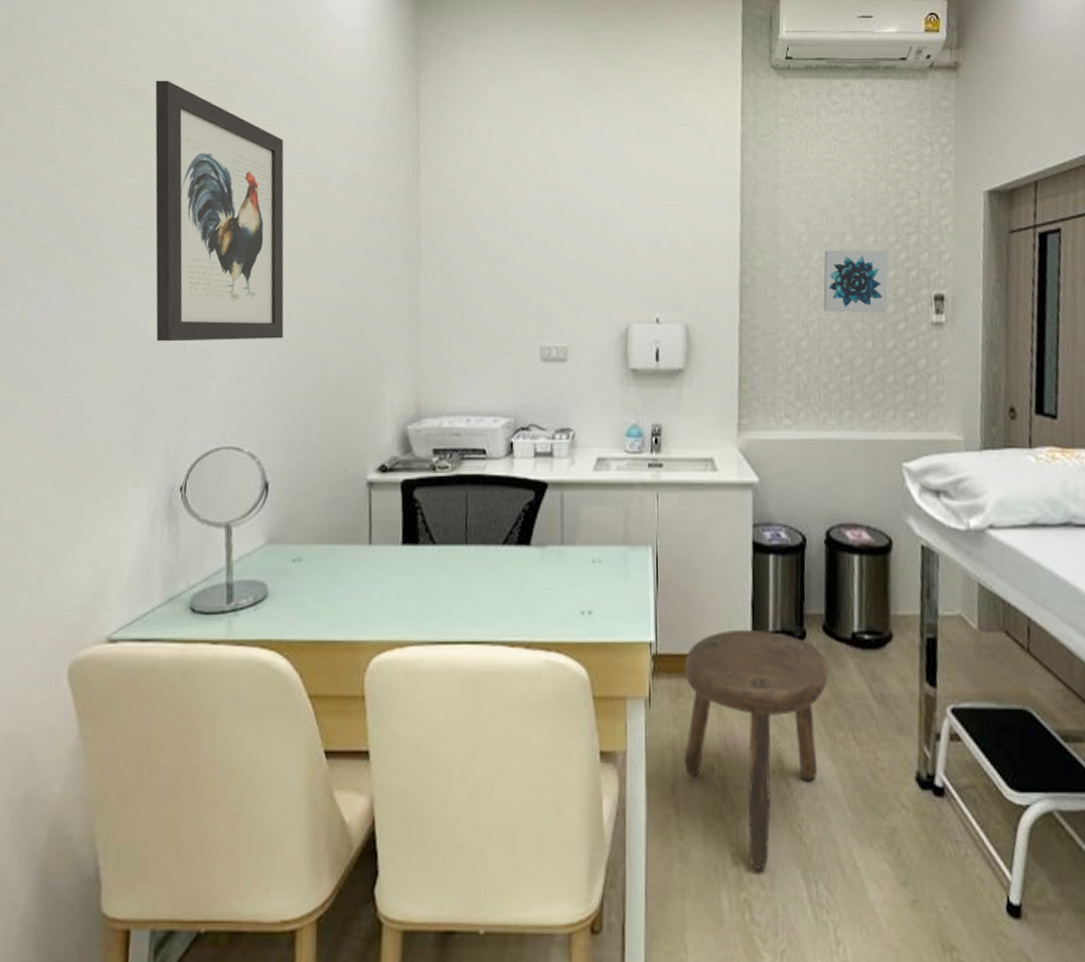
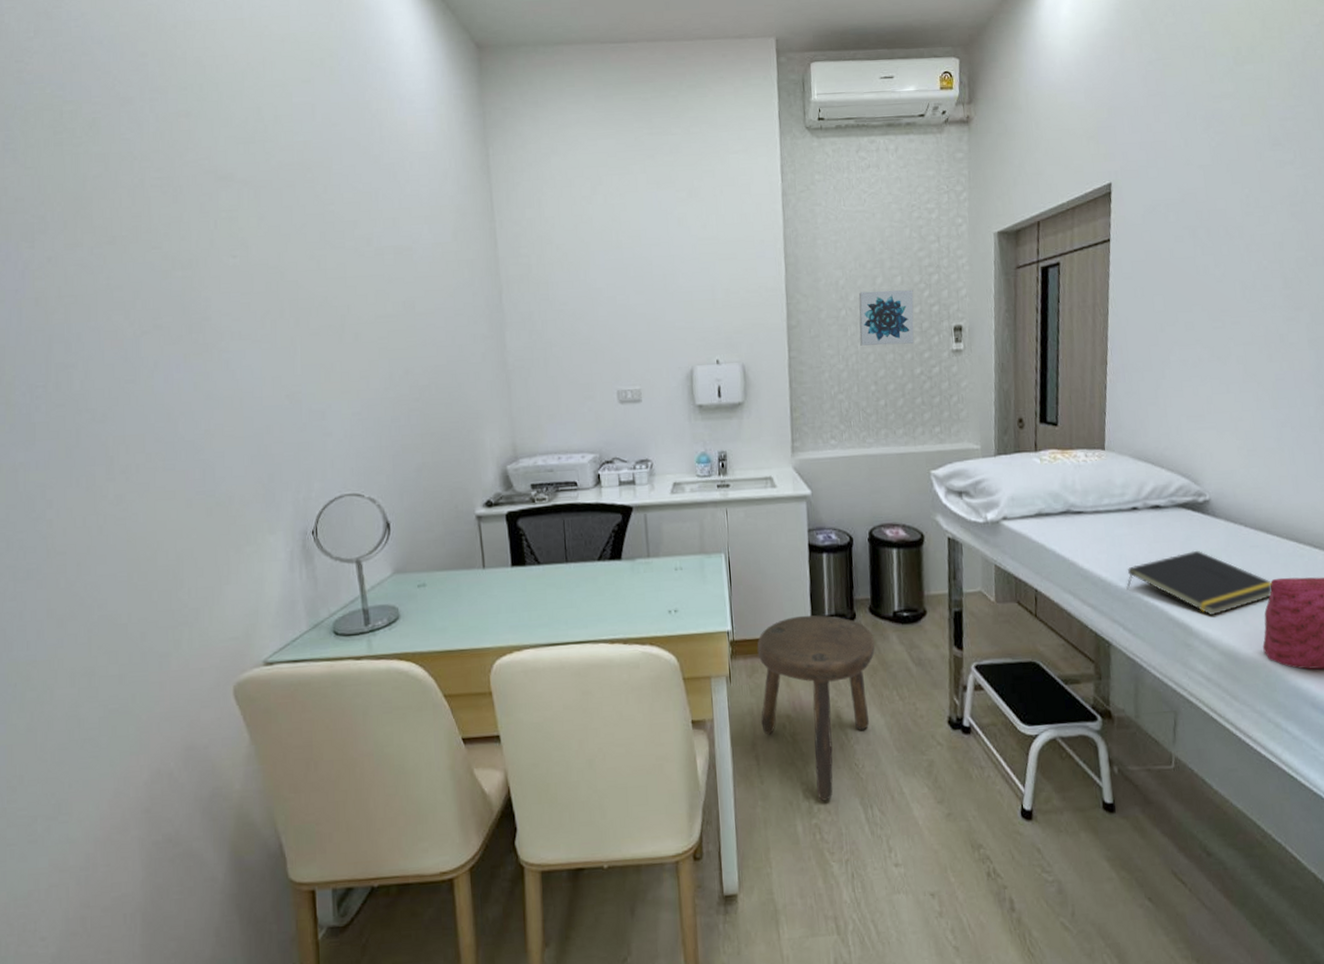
wall art: present [155,80,284,342] -> none [242,164,389,406]

